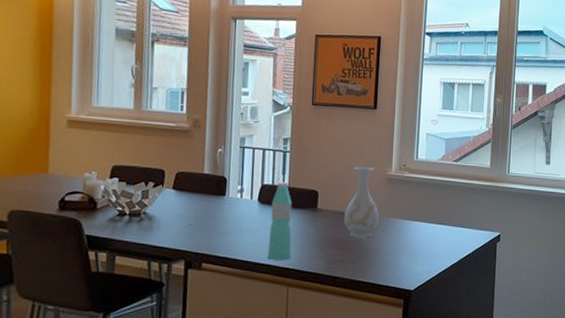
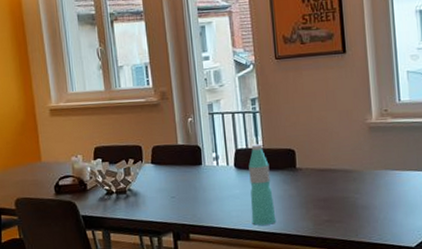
vase: present [344,167,379,238] -> none [326,117,366,195]

